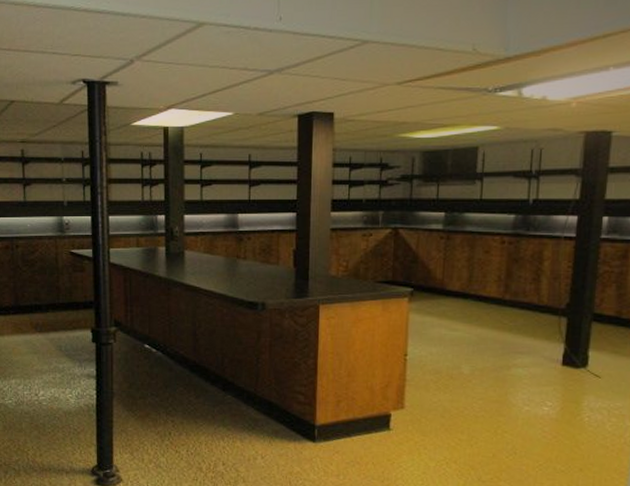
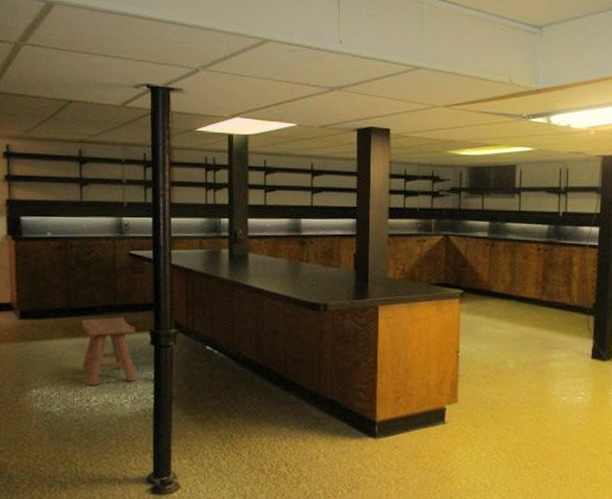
stool: none [28,315,79,380] -> present [81,317,136,385]

